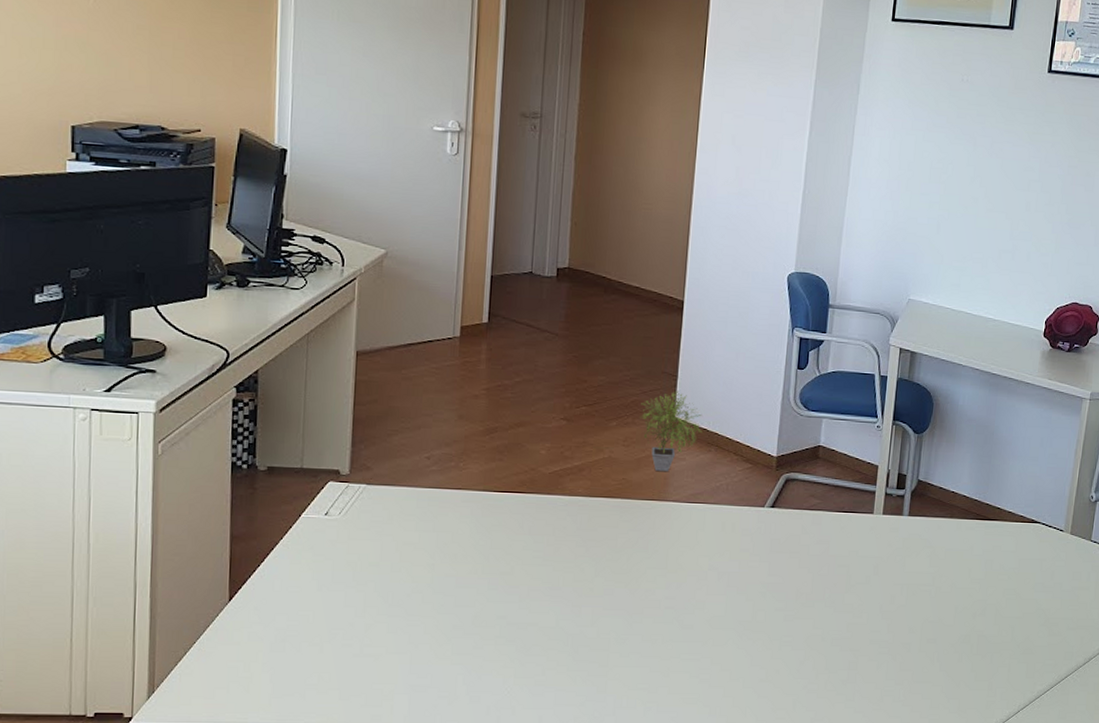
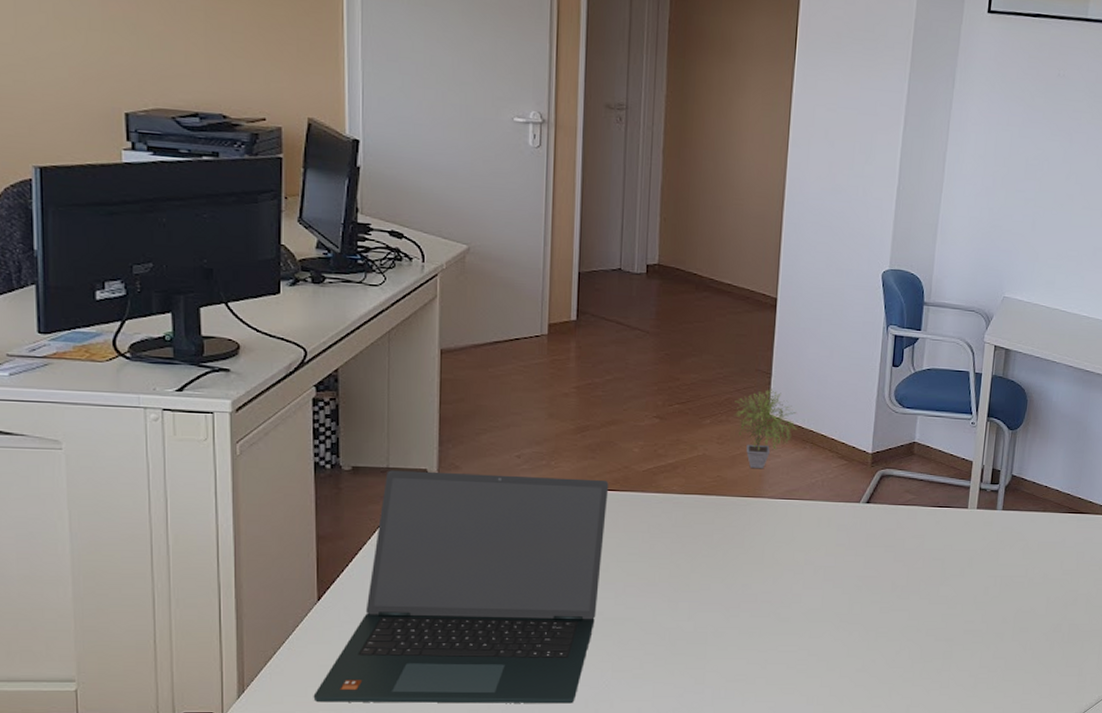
laptop: none [220,471,516,710] -> present [313,470,609,704]

